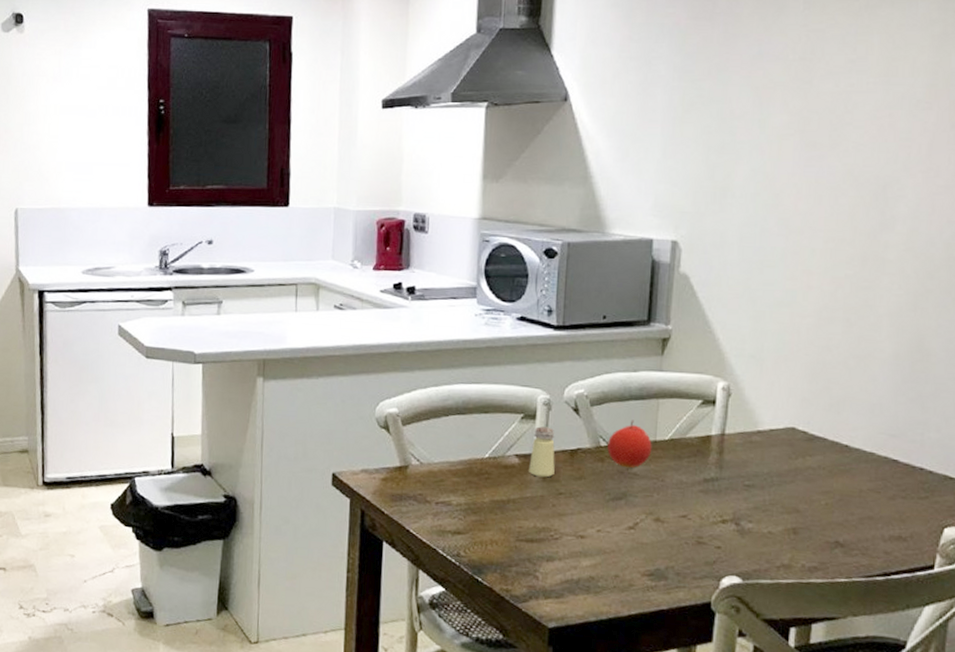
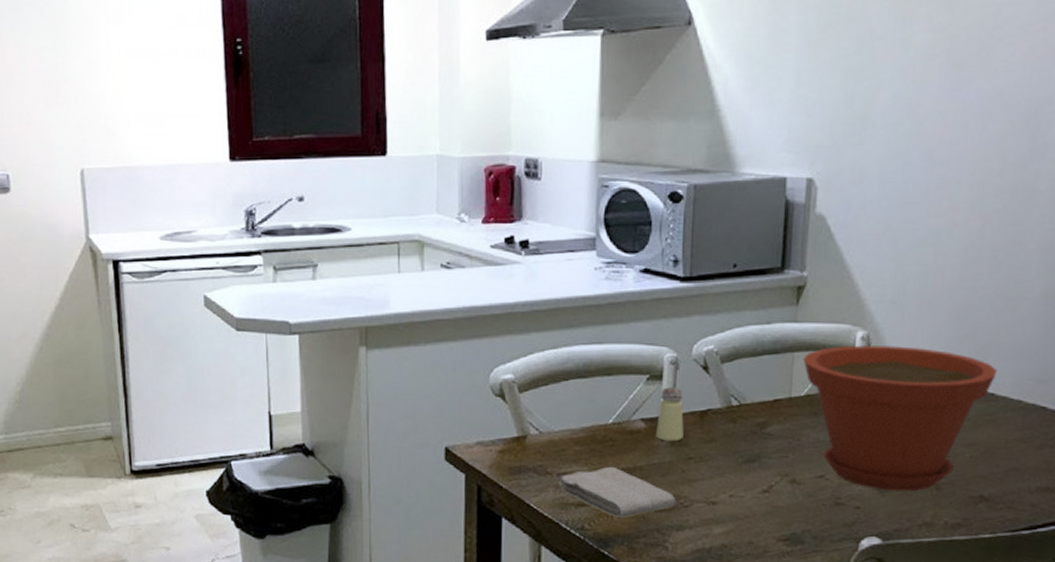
washcloth: none [436,497,547,547] -> present [558,466,676,518]
fruit: present [607,420,652,468] -> none [739,376,787,428]
plant pot: none [667,395,852,534] -> present [802,345,998,492]

